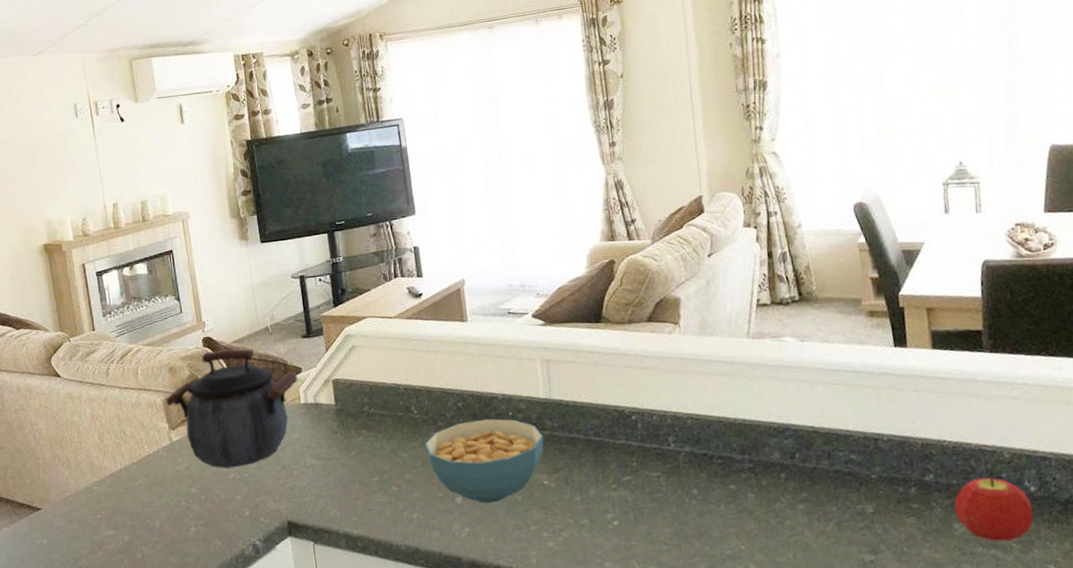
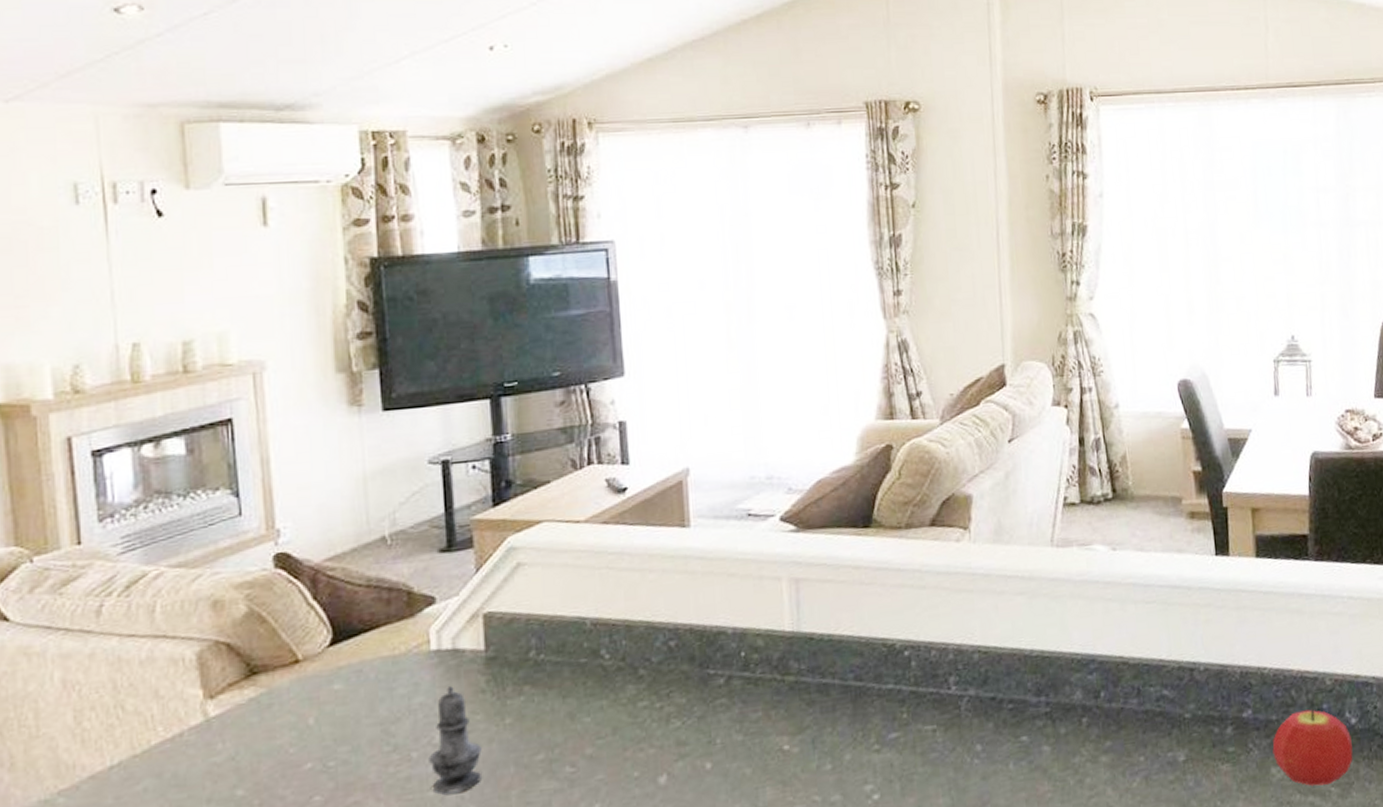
kettle: present [165,348,298,469] -> none [201,569,429,756]
salt shaker: none [304,428,338,500] -> present [429,686,482,794]
cereal bowl: present [425,418,544,504] -> none [618,662,787,783]

